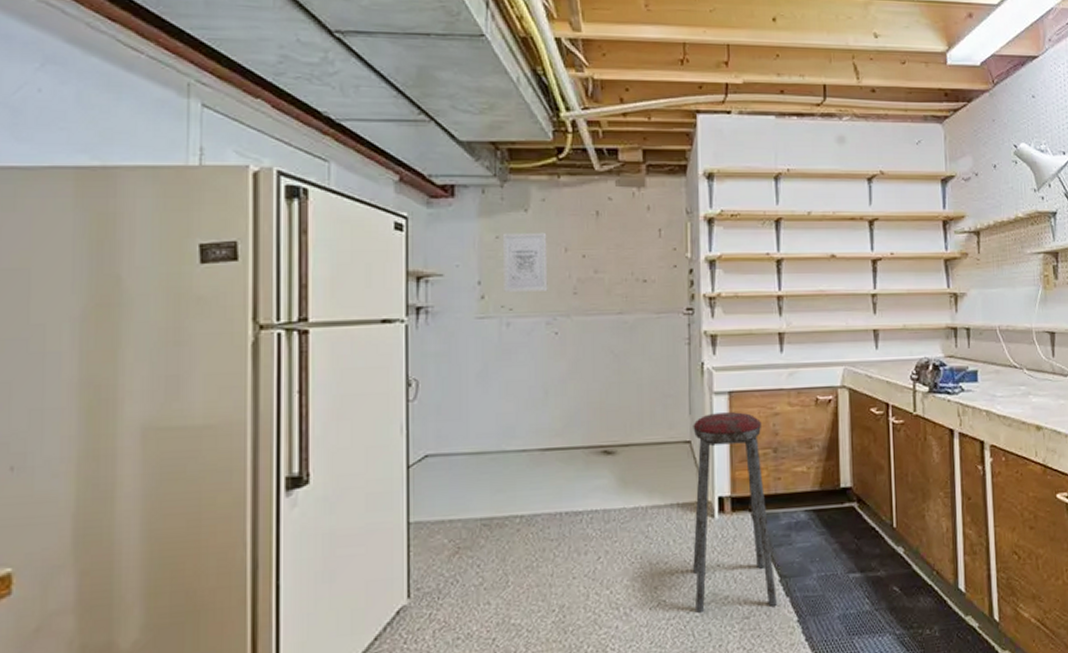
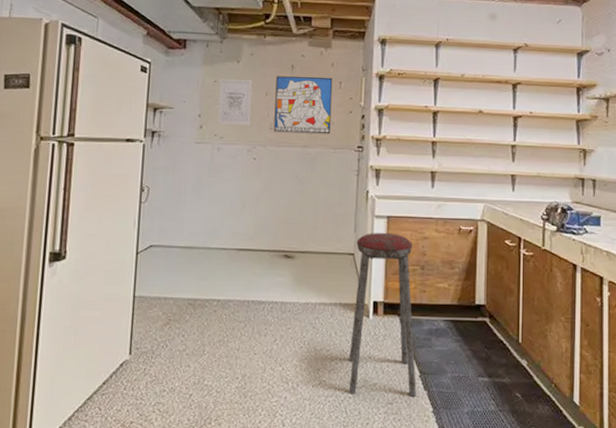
wall art: none [577,224,652,298] -> present [273,76,333,135]

